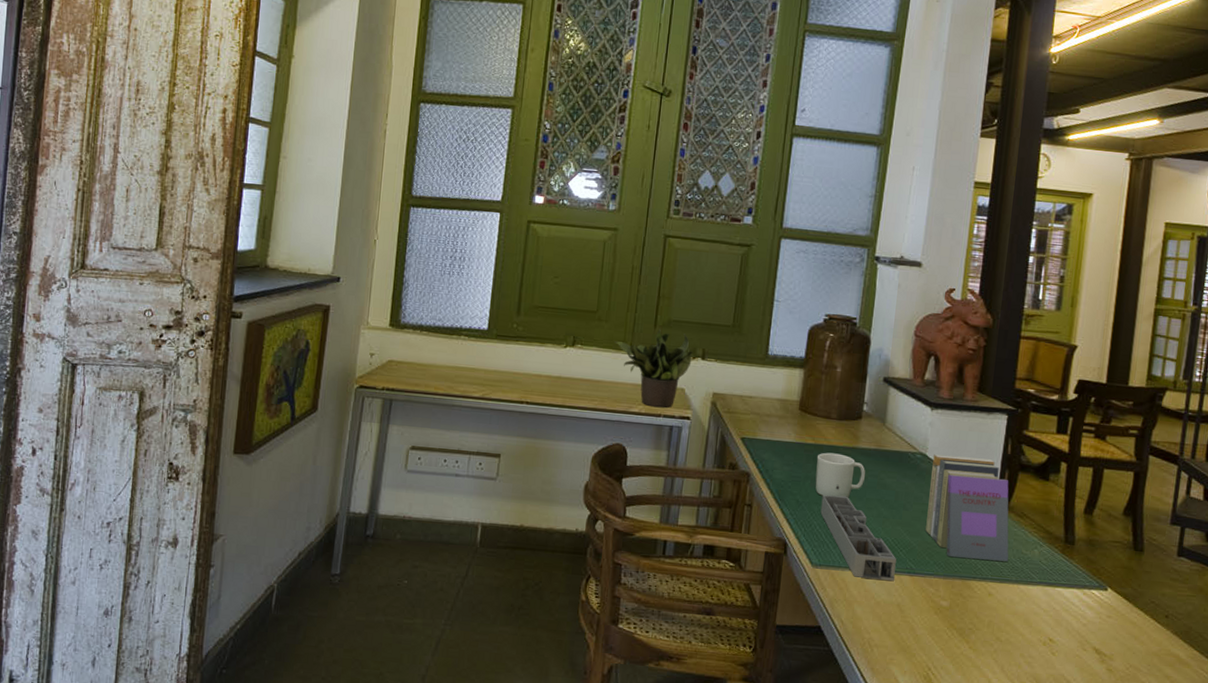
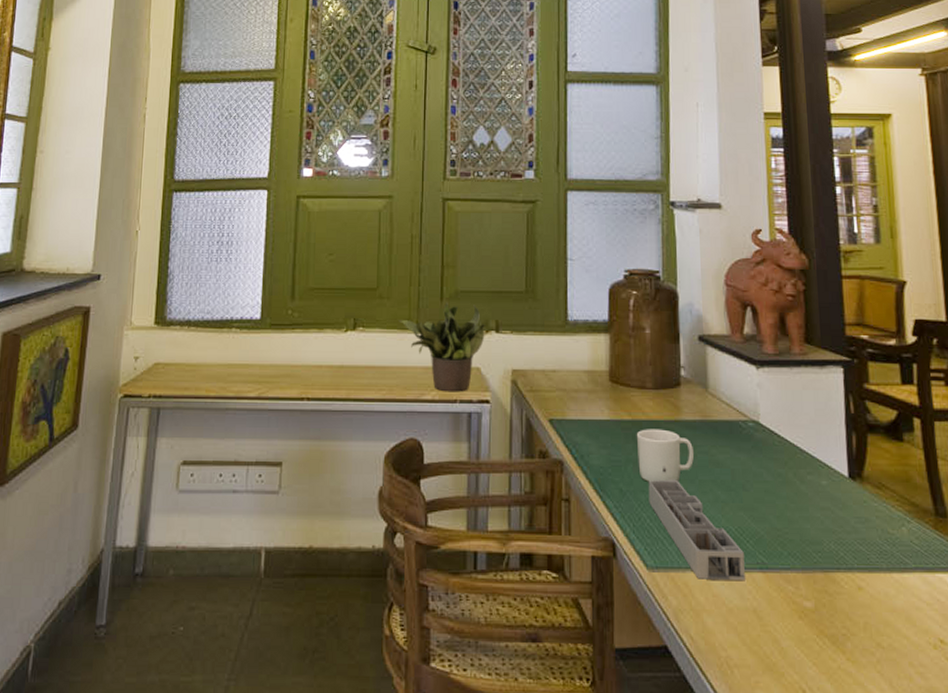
books: present [925,454,1009,562] -> none [768,421,875,545]

